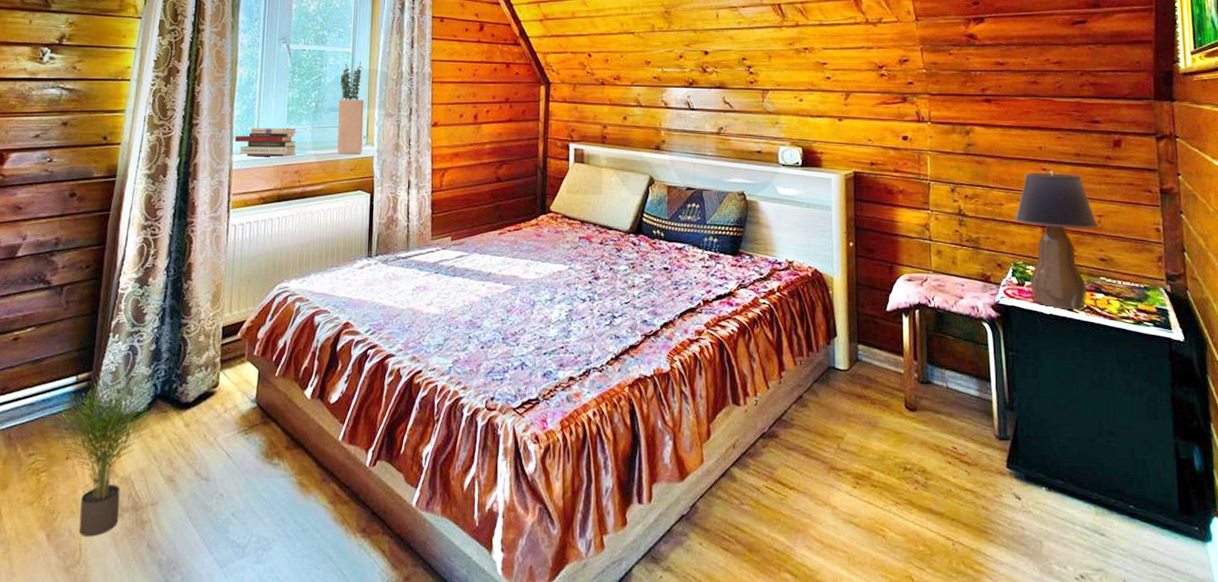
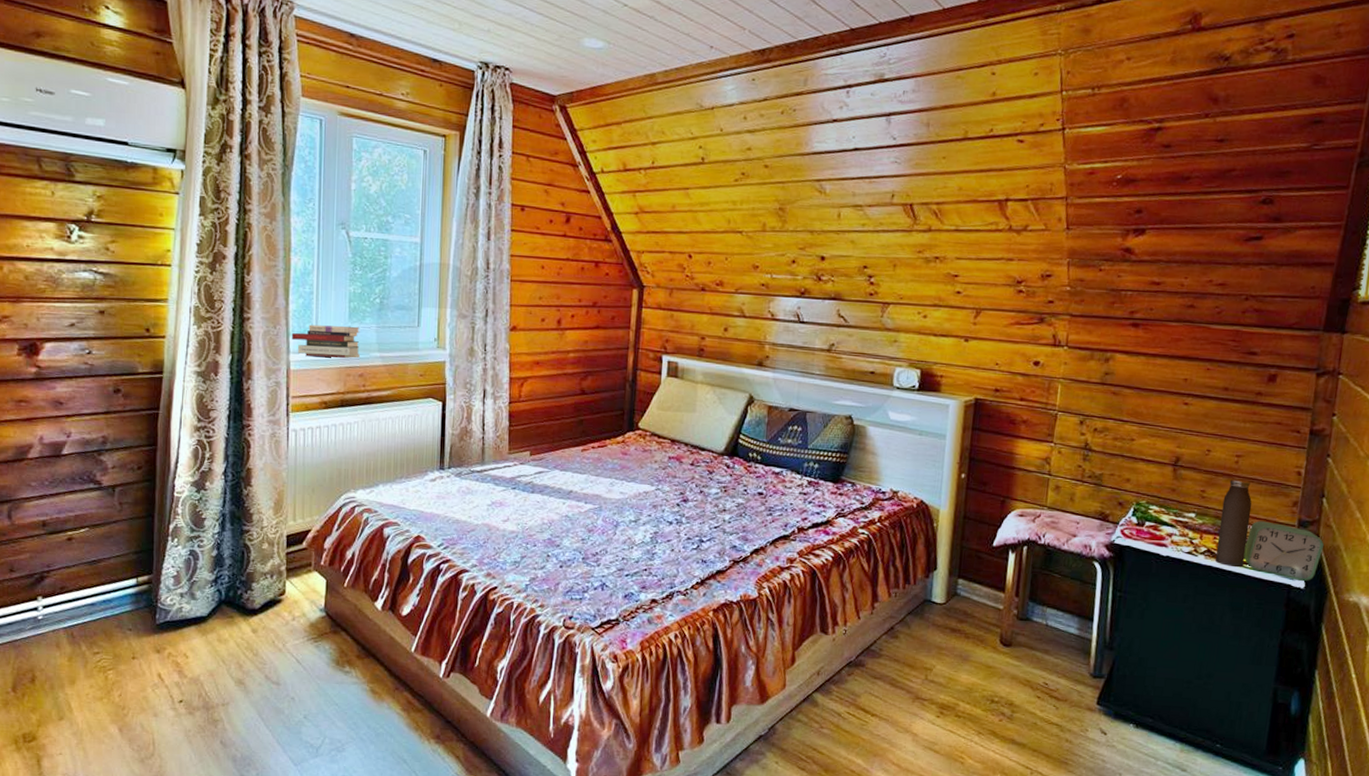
potted plant: present [43,359,159,537] -> none [105,563,223,732]
vase: present [337,61,364,155] -> none [405,253,435,360]
table lamp: present [1013,170,1099,310] -> none [1143,404,1236,553]
water bottle: none [1093,237,1123,323] -> present [1215,479,1252,568]
alarm clock: none [1121,276,1195,334] -> present [1243,521,1325,582]

